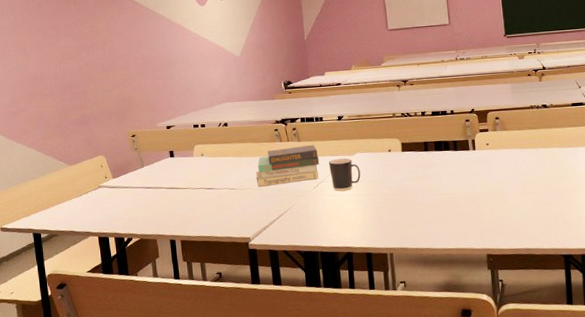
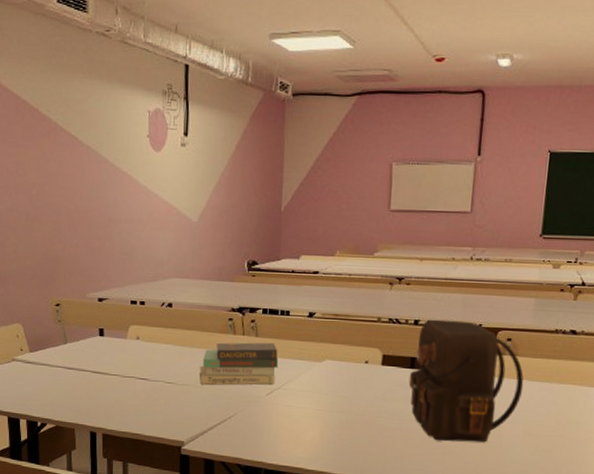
mug: present [328,158,361,191] -> none [288,363,327,403]
backpack: none [425,108,516,208] -> present [408,319,524,442]

